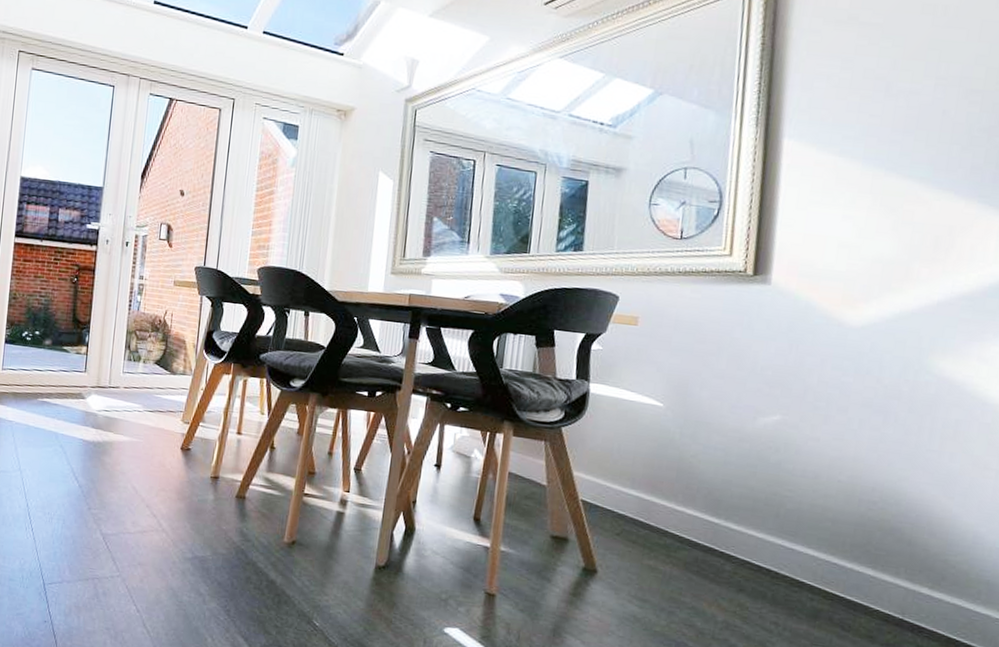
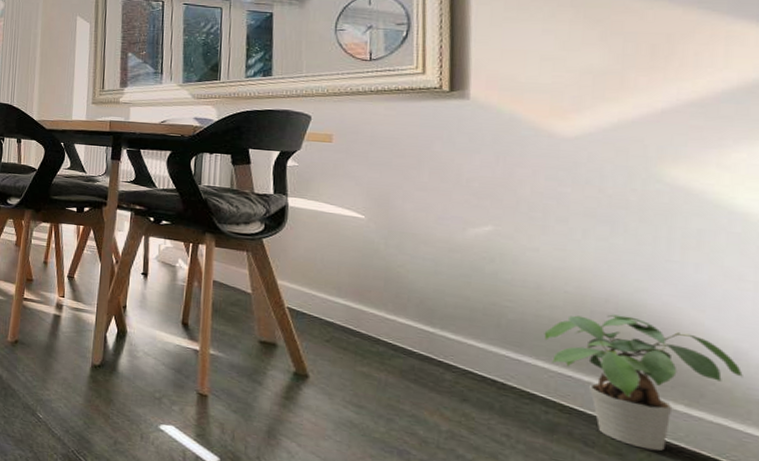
potted plant: none [816,502,979,632] -> present [544,314,743,452]

